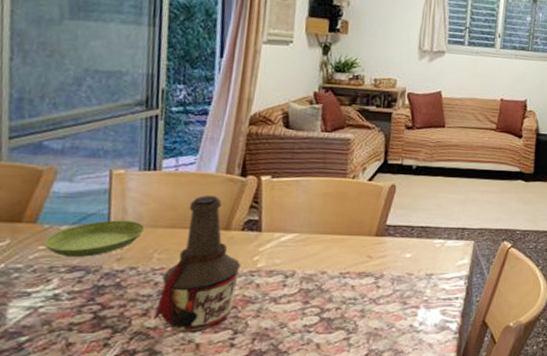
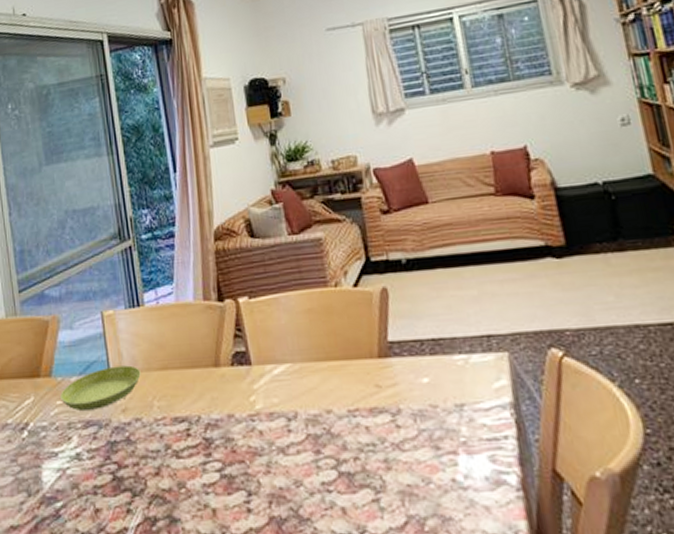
bottle: present [154,195,241,333] -> none [165,328,240,495]

